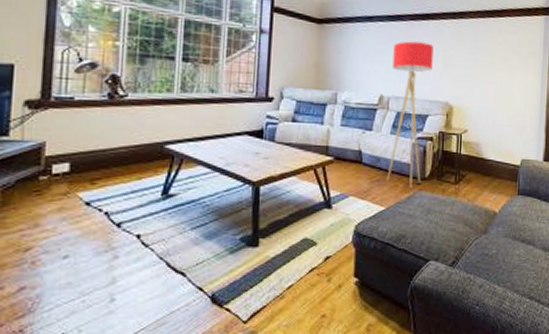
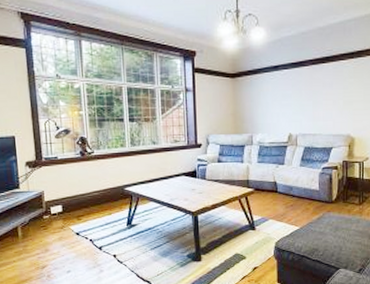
floor lamp: present [386,41,434,189] -> none [298,83,334,211]

